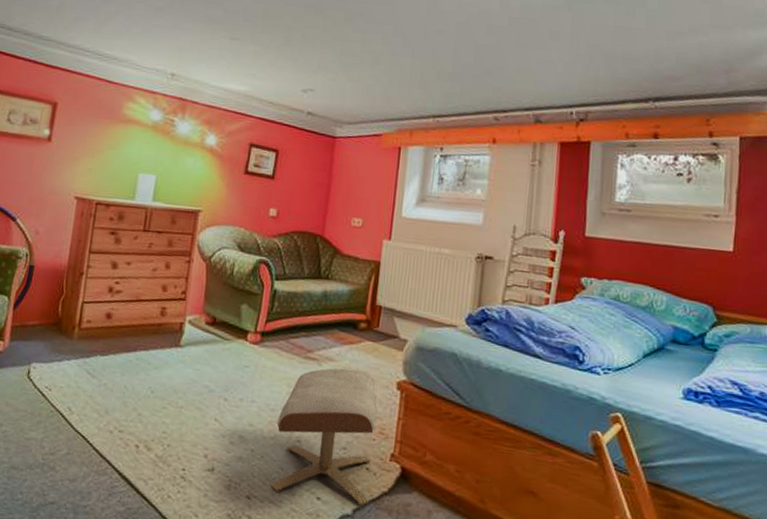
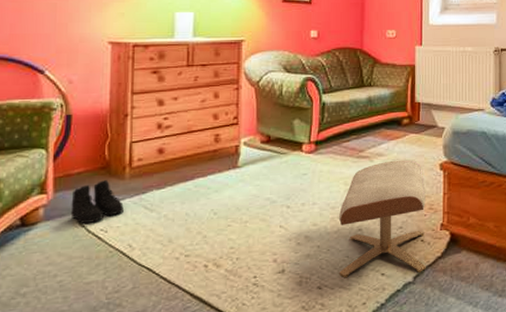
boots: none [21,336,69,379] -> present [70,180,124,225]

